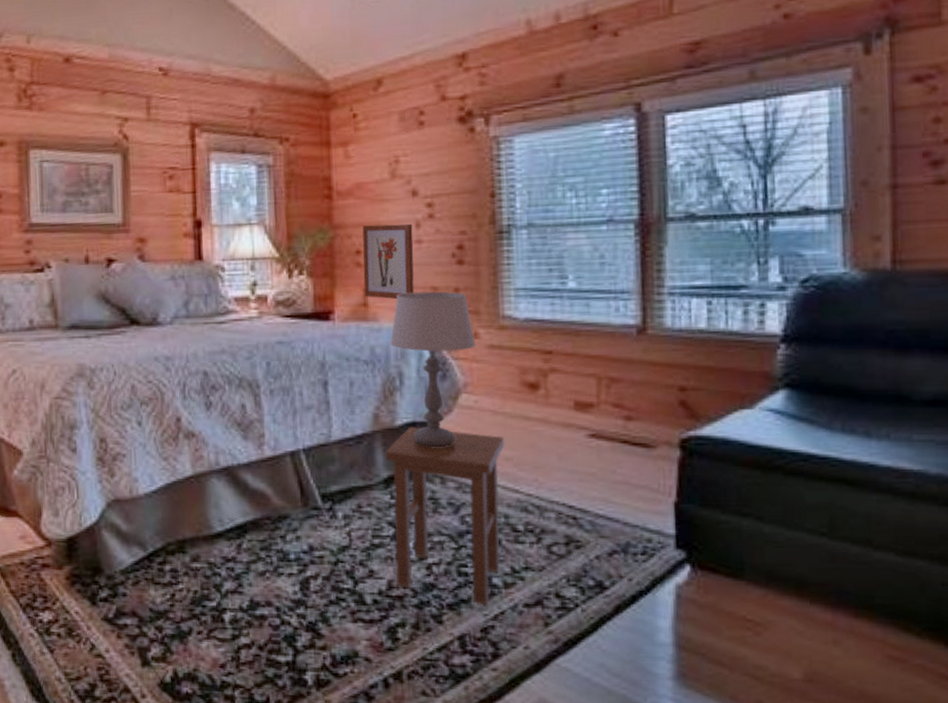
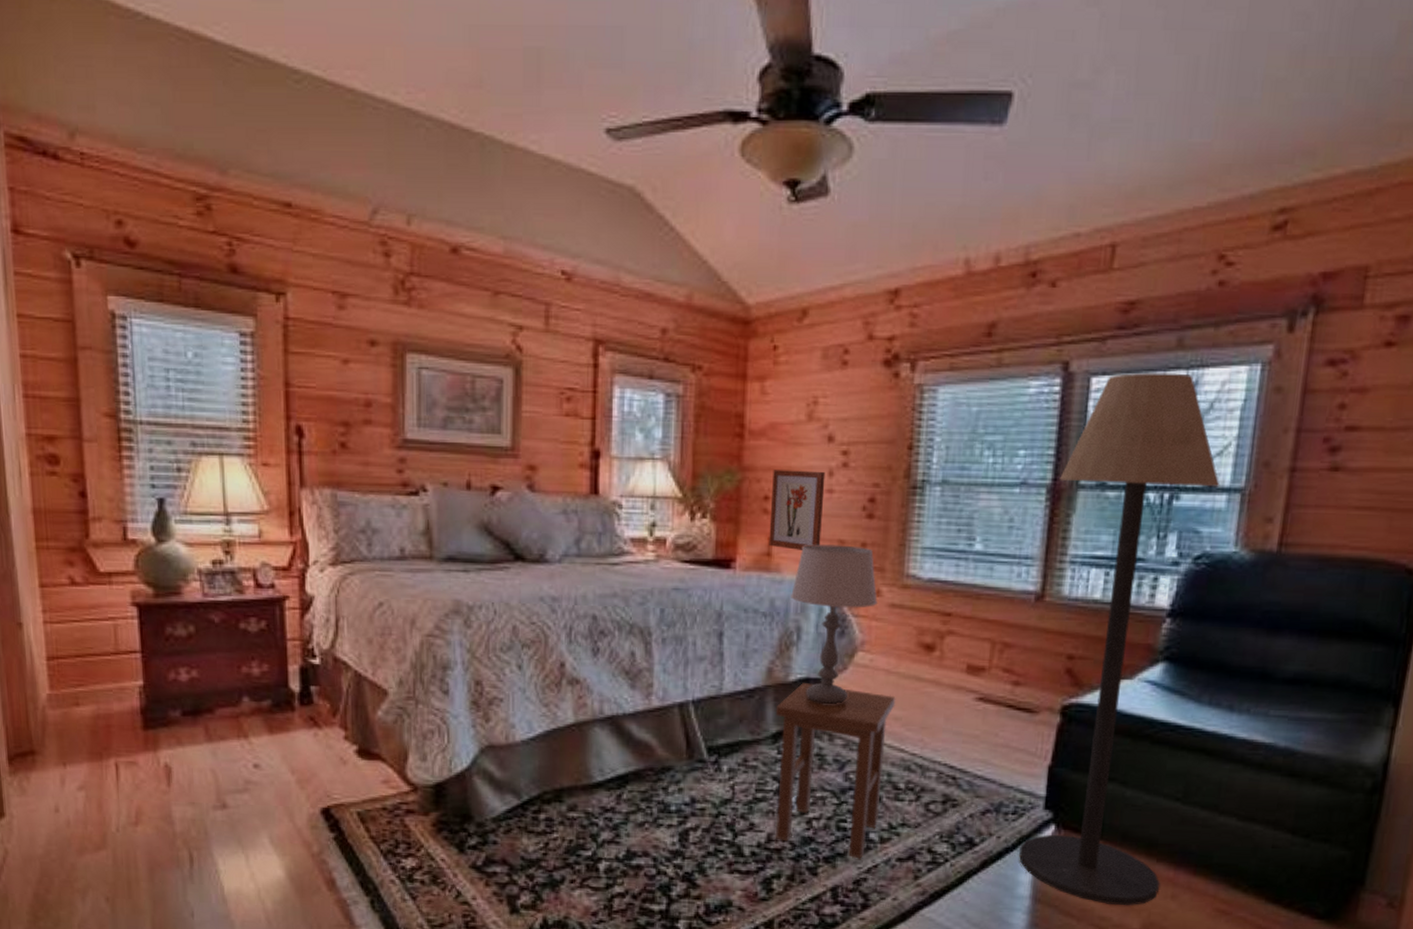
floor lamp: none [646,103,818,653] -> present [1019,372,1220,906]

